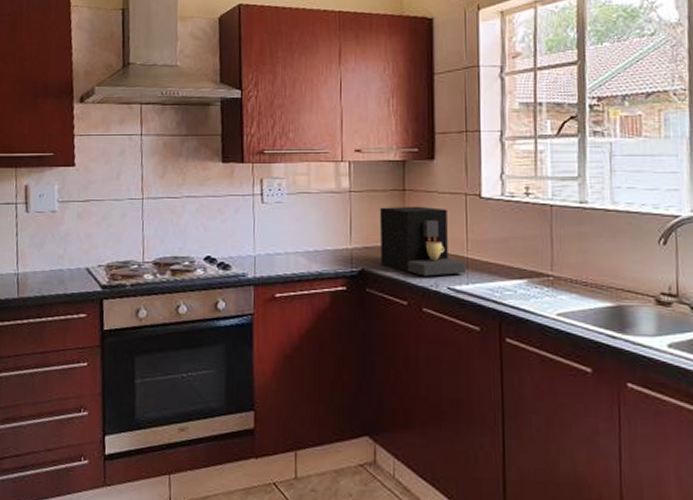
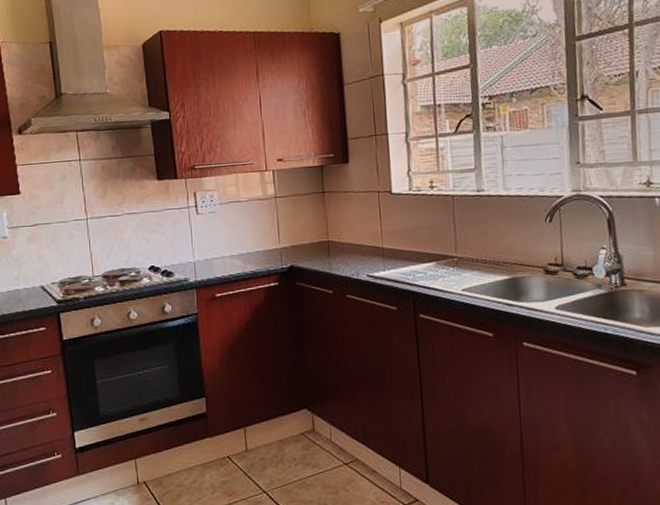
coffee maker: present [379,206,467,277] -> none [303,205,383,267]

